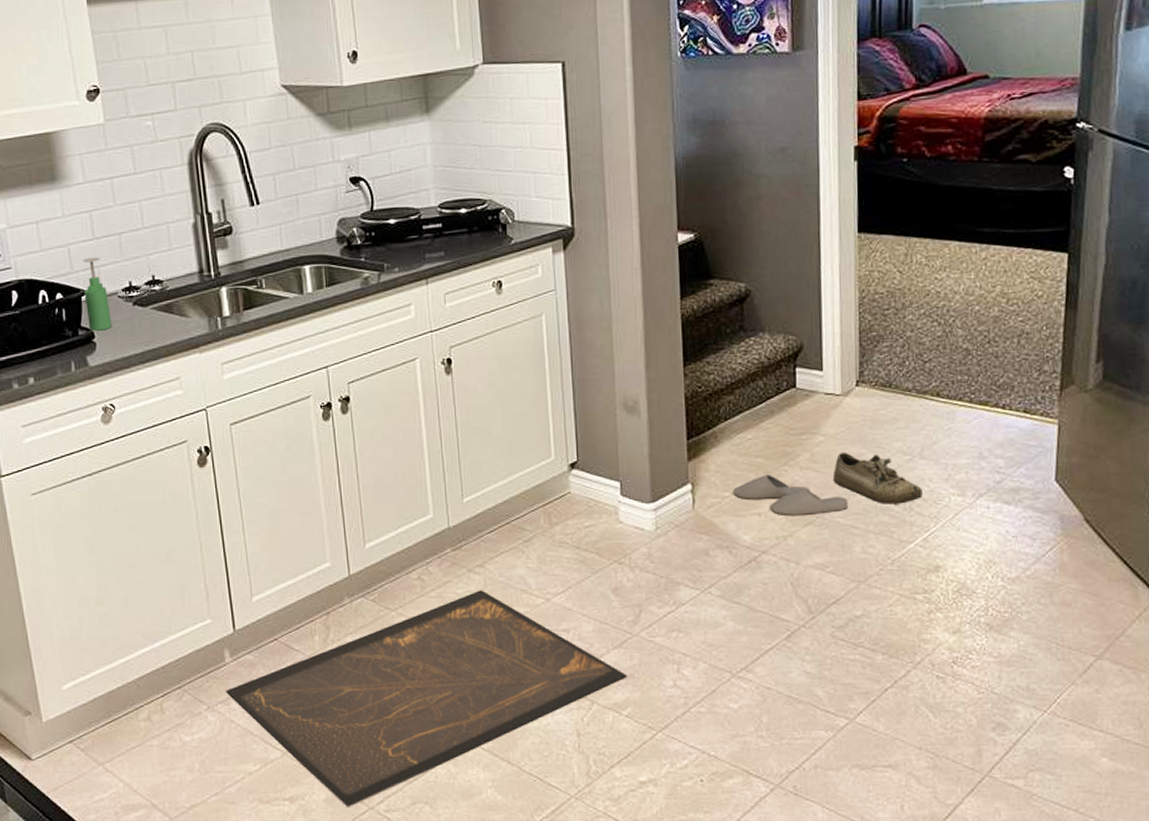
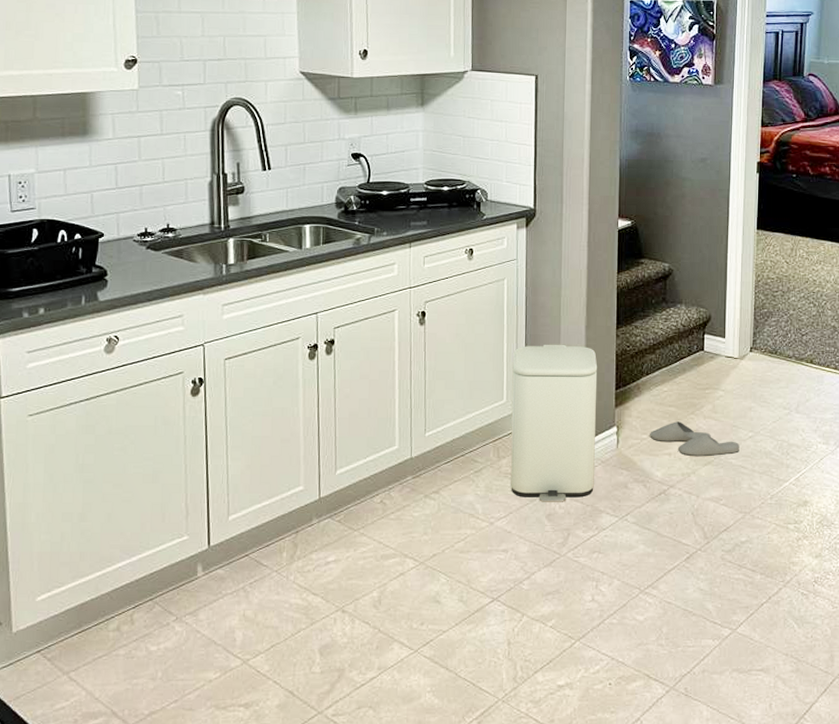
soap dispenser: present [83,257,112,331] -> none [101,204,125,270]
doormat: present [226,590,628,807] -> none [195,514,554,712]
pedal bin: none [559,388,668,574] -> present [511,344,598,502]
shoe: present [832,451,923,504] -> none [728,404,797,449]

